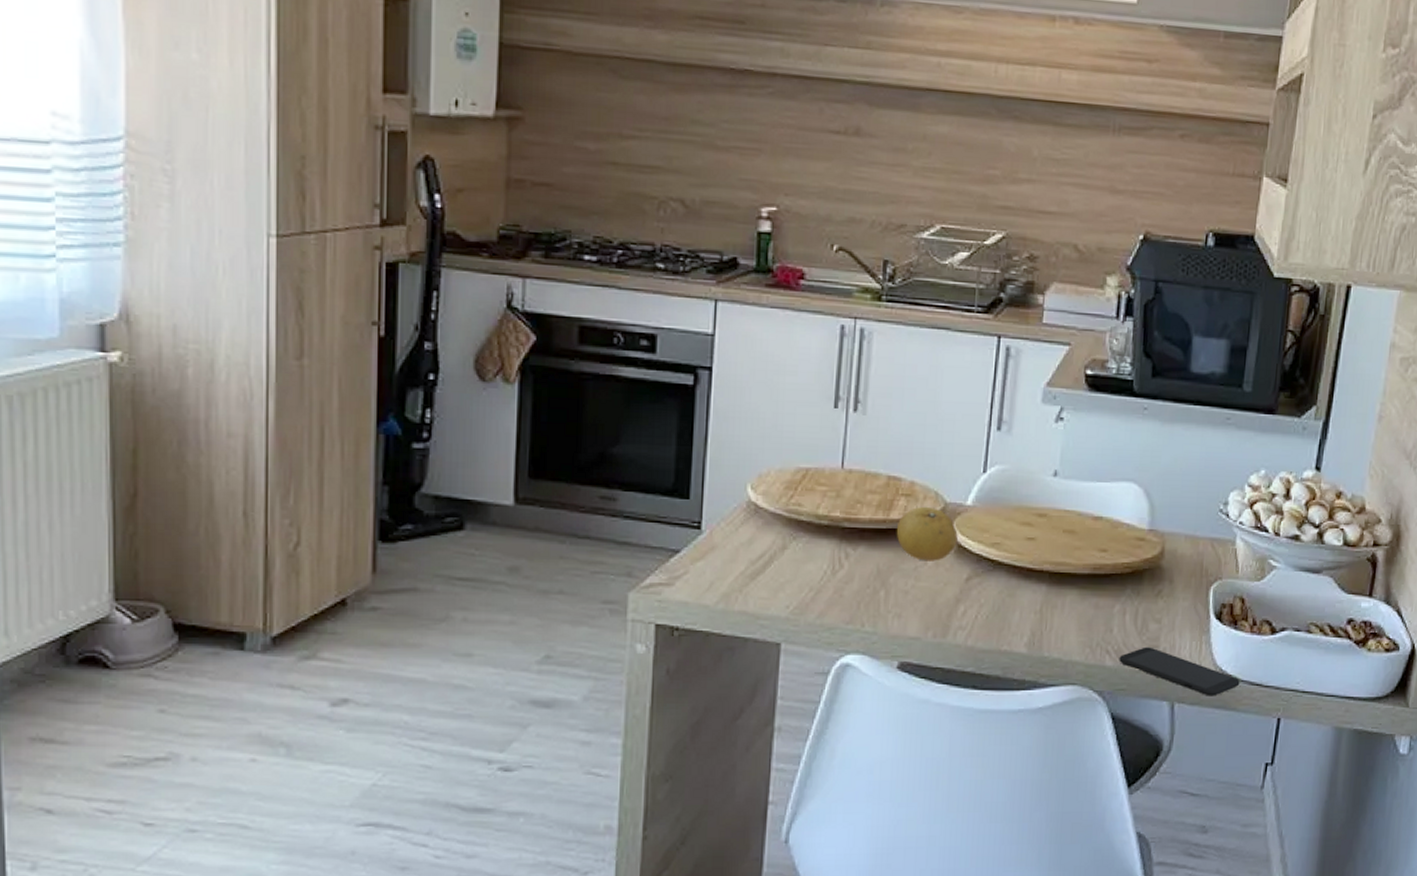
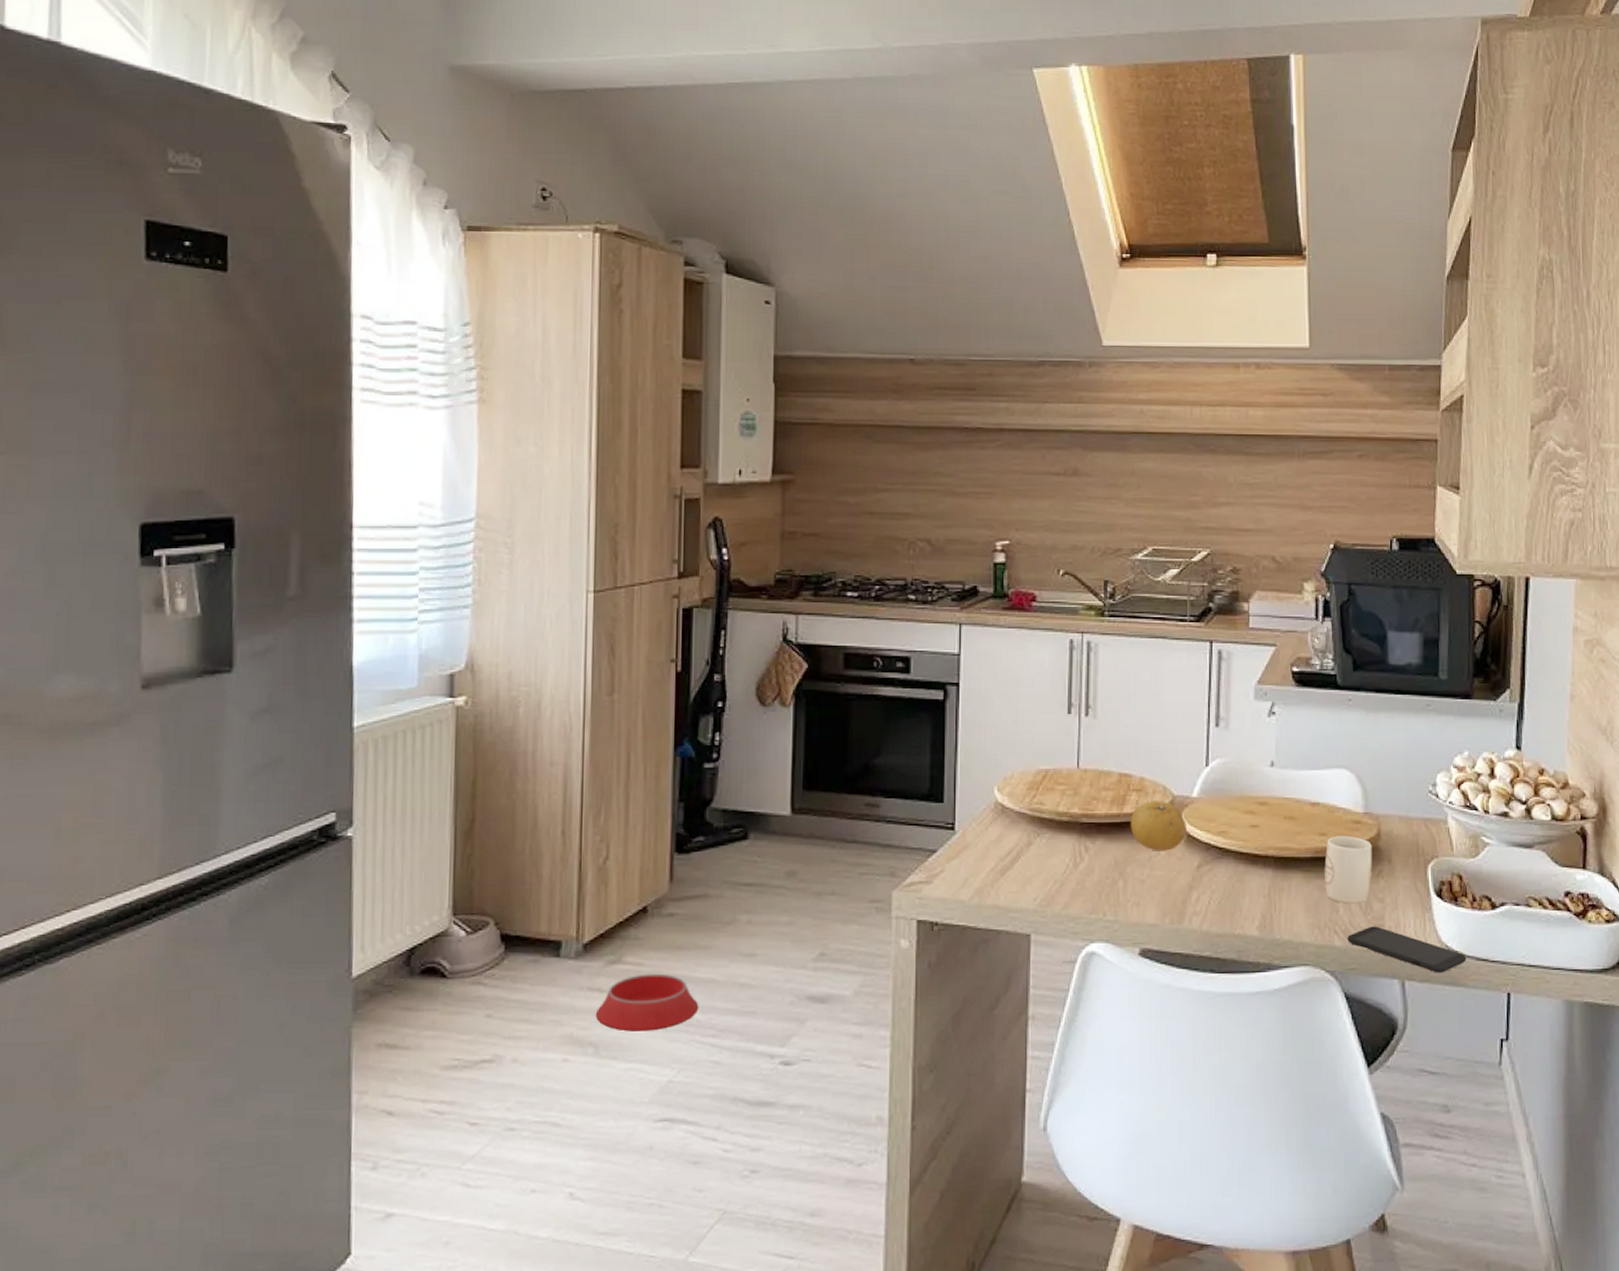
pet bowl: none [287,671,407,732] -> present [595,973,699,1031]
mug: none [1100,552,1154,624] -> present [1324,835,1373,905]

